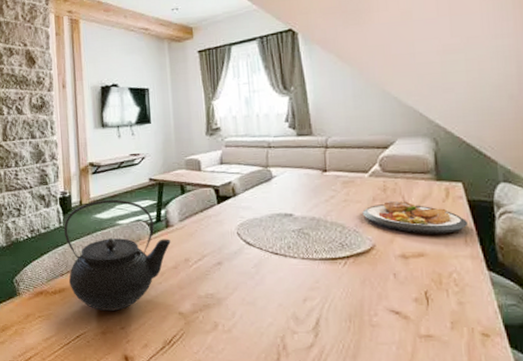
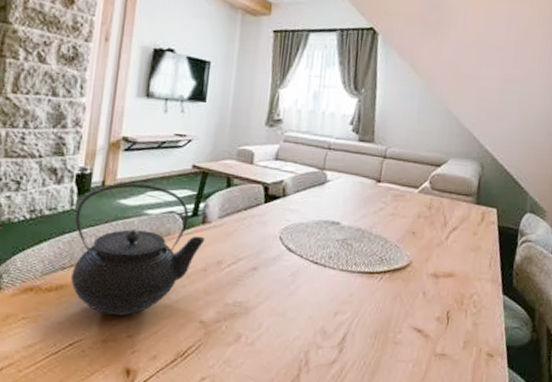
plate: present [362,201,469,234] -> none [406,219,495,257]

